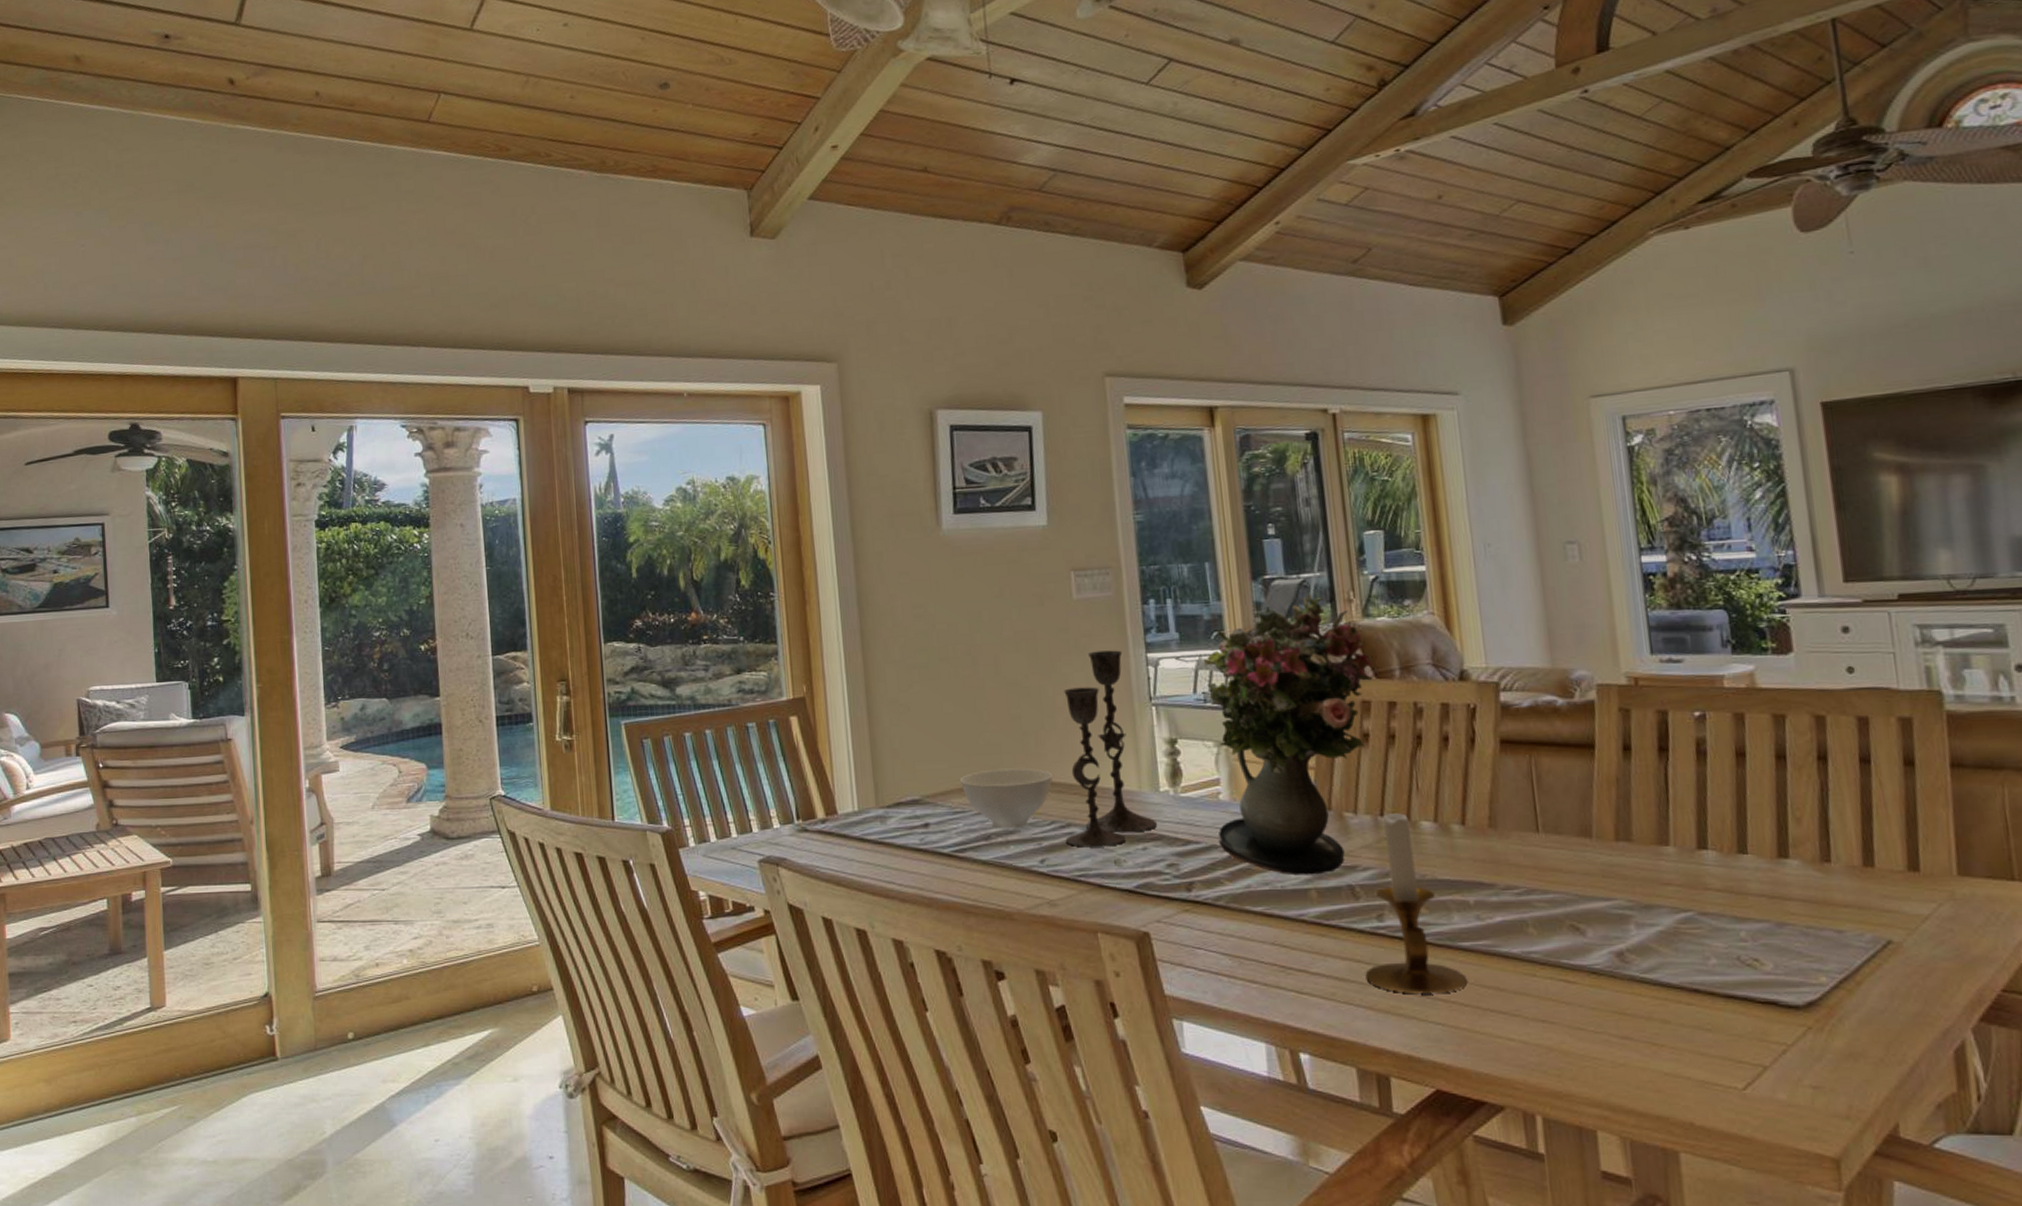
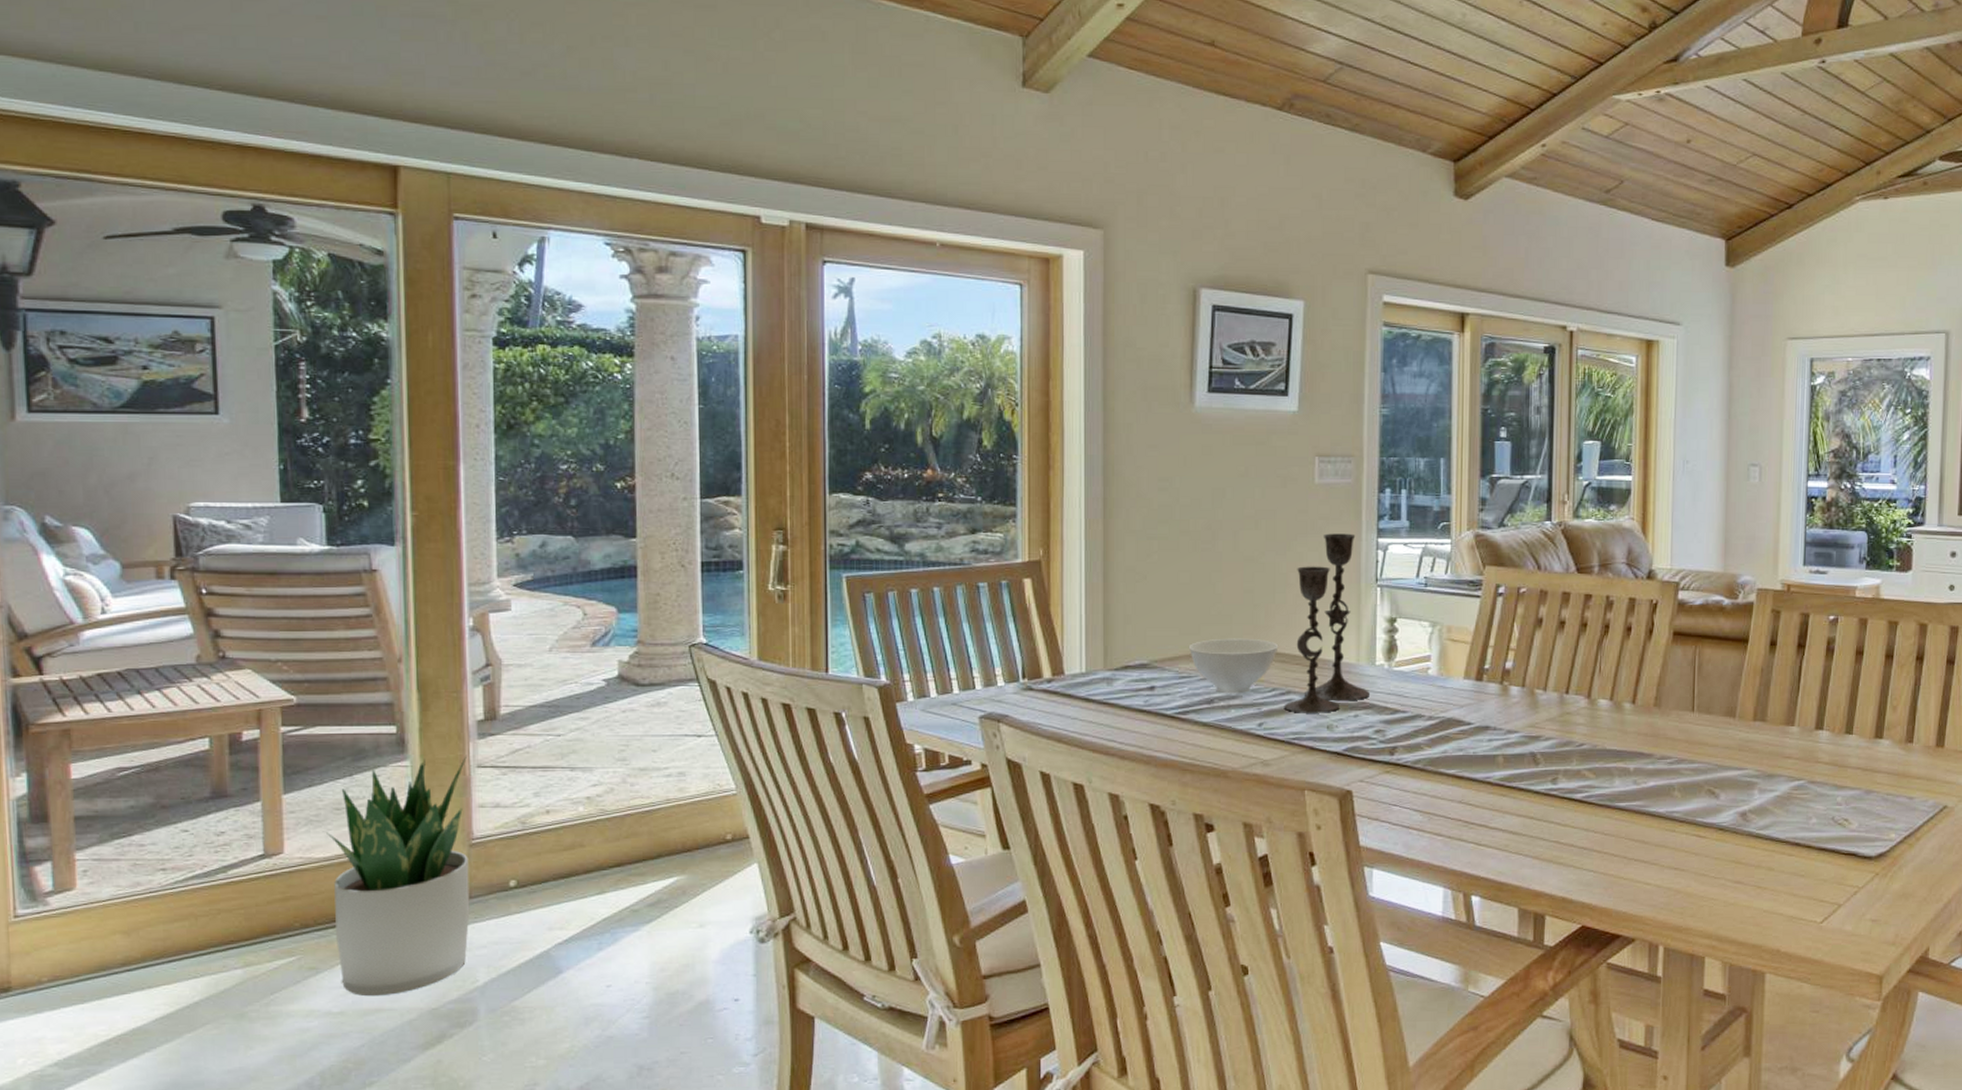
planter: none [199,910,316,1146] -> present [327,754,470,997]
bouquet: present [1203,593,1373,876] -> none [1423,493,1575,743]
candlestick: present [1365,813,1468,993] -> none [1536,692,1620,845]

